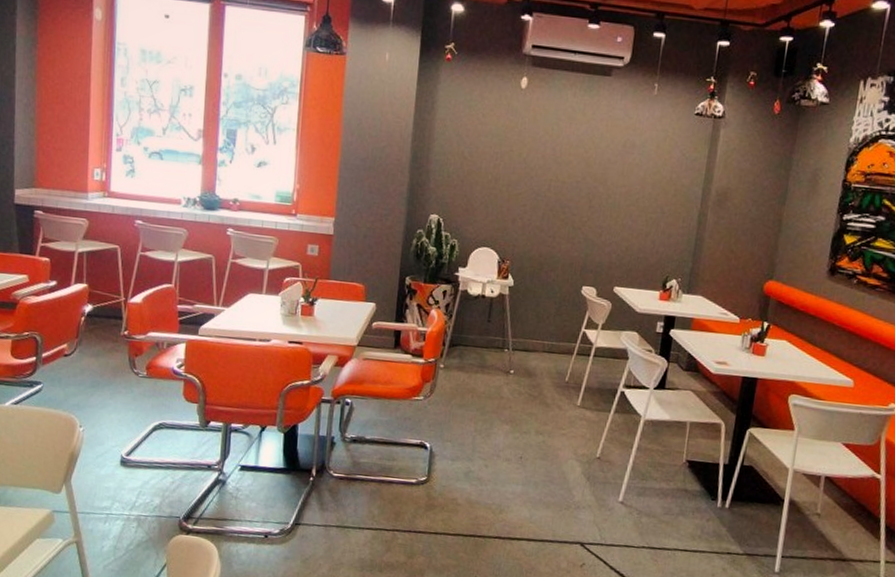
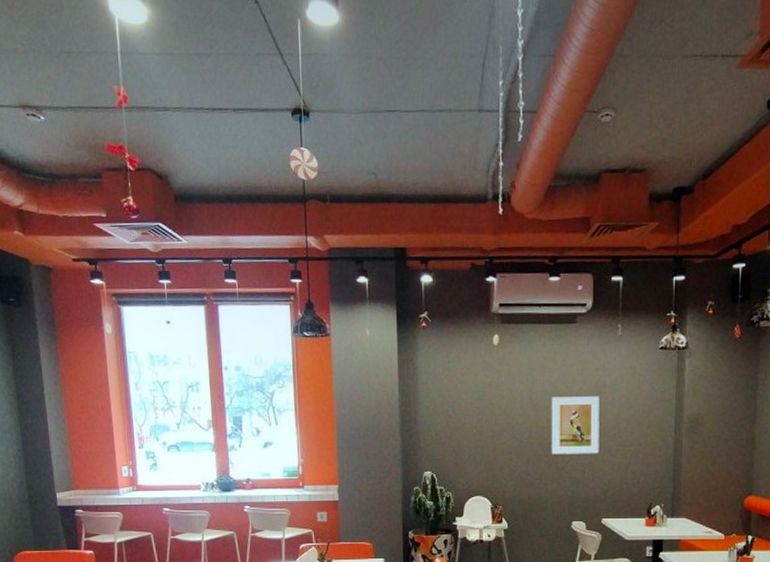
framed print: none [568,151,627,218] -> present [551,396,600,455]

